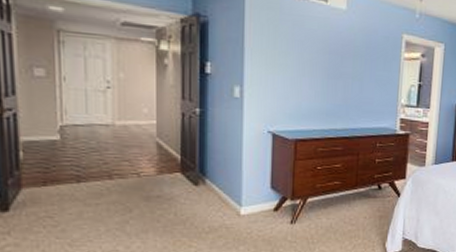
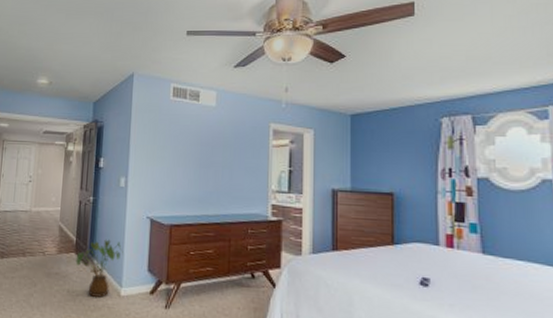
house plant: none [182,156,241,218] -> present [75,239,123,298]

